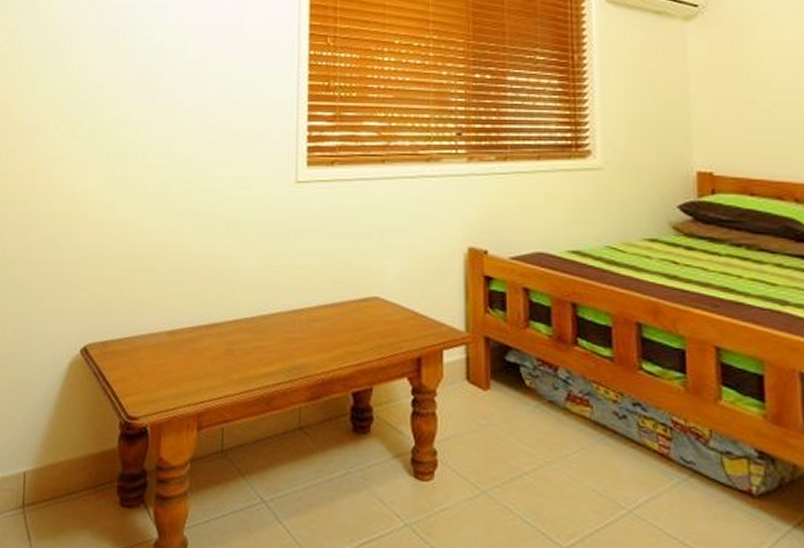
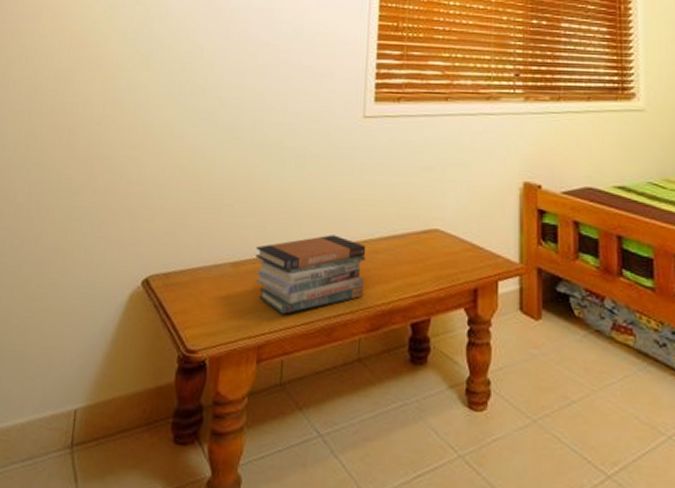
book stack: none [191,303,304,383] -> present [255,234,366,315]

